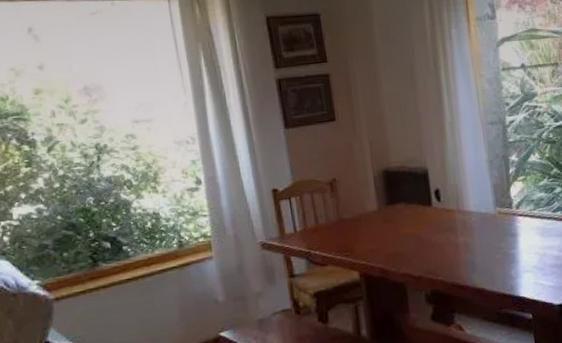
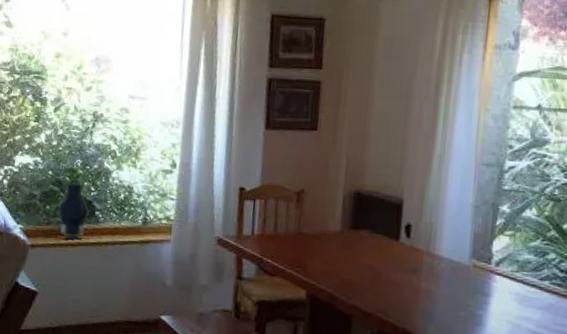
vase: none [78,222,115,283] -> present [58,183,89,240]

